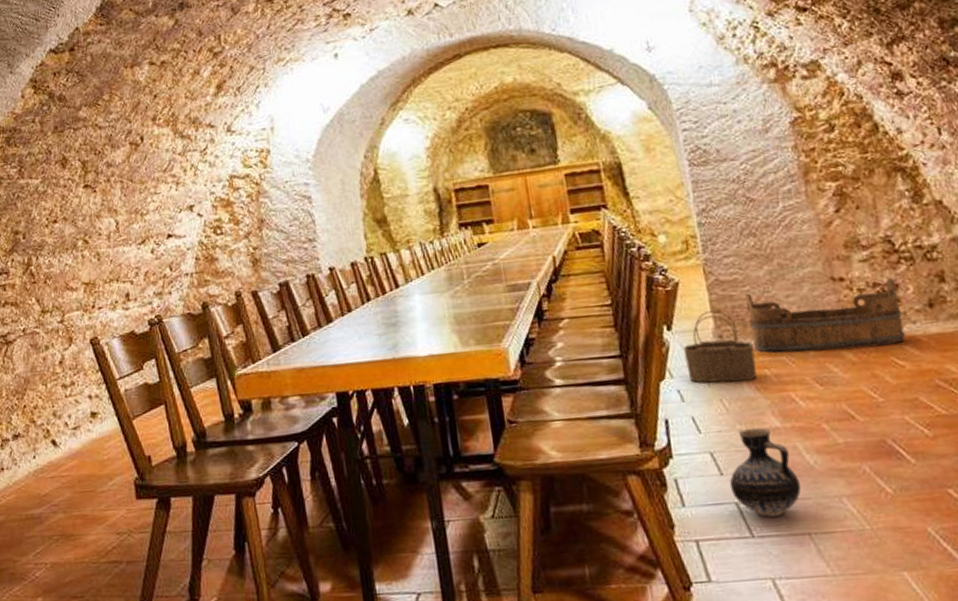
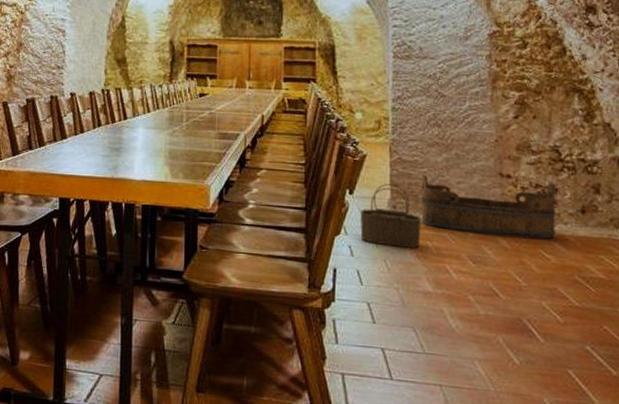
ceramic jug: present [730,427,802,517] -> none [380,288,441,366]

